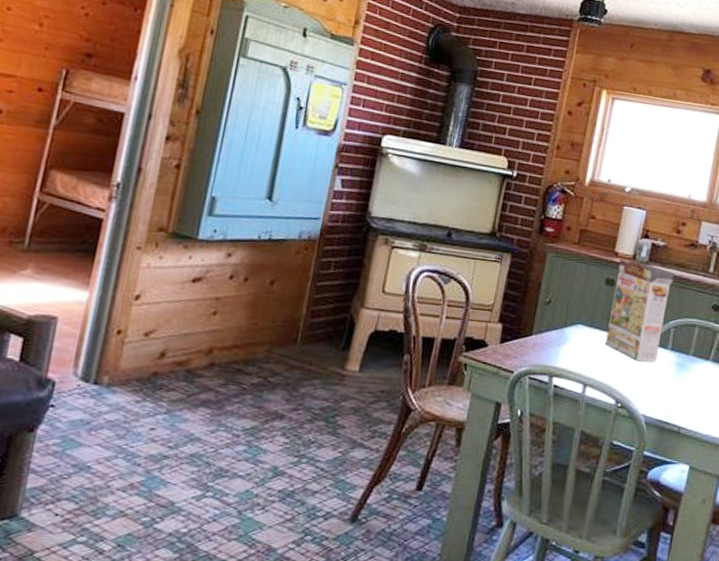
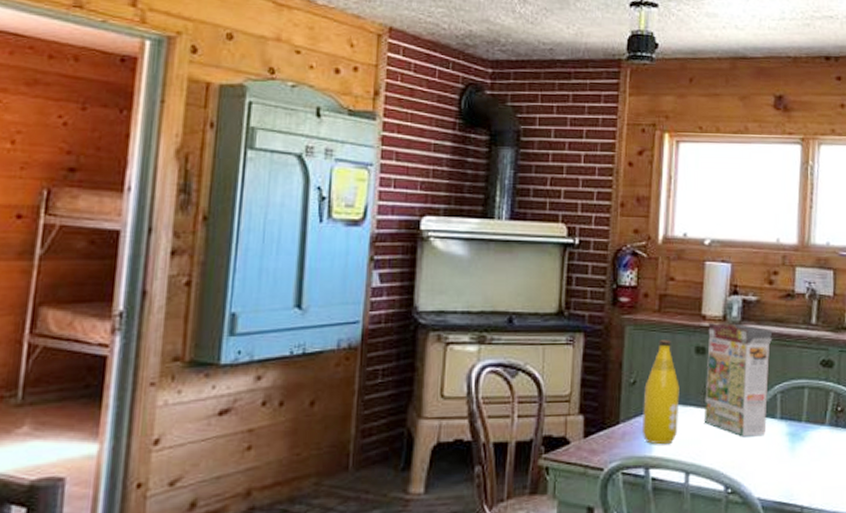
bottle: none [550,268,588,359] -> present [641,340,680,445]

